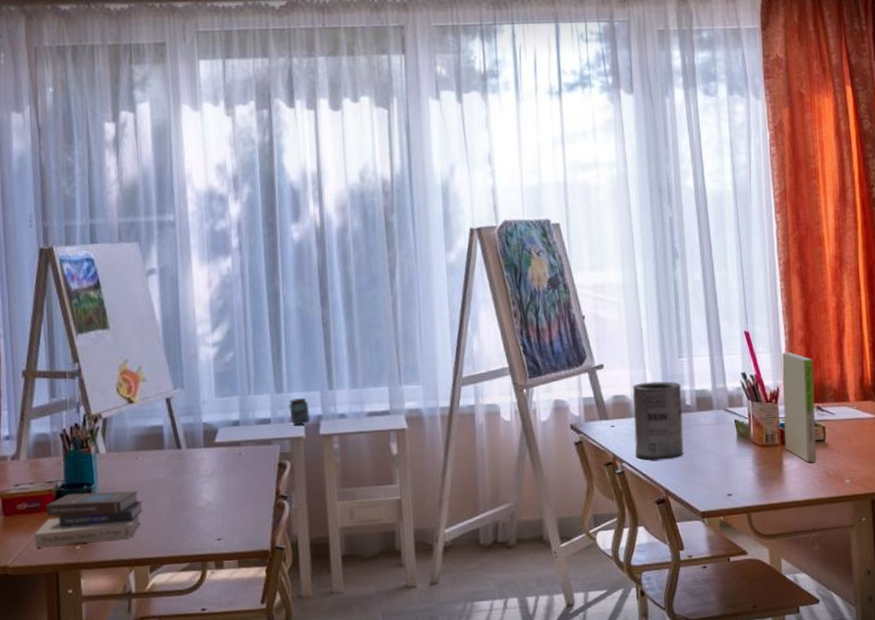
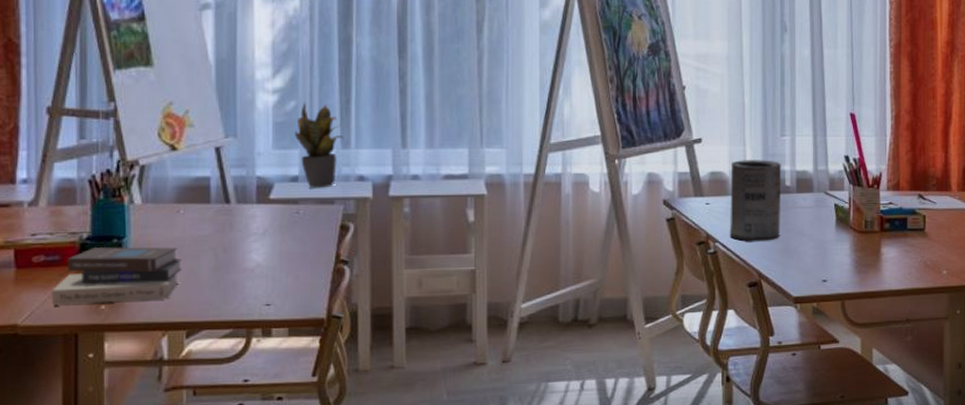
potted plant: none [234,352,277,431] -> present [295,102,343,188]
peanut butter: present [289,398,310,425] -> none [356,156,379,184]
book: present [781,352,817,463] -> none [884,138,919,251]

